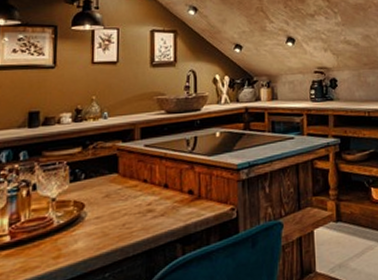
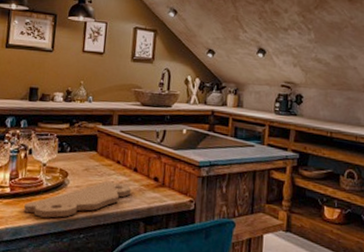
cutting board: none [30,203,163,264] -> present [24,180,132,218]

